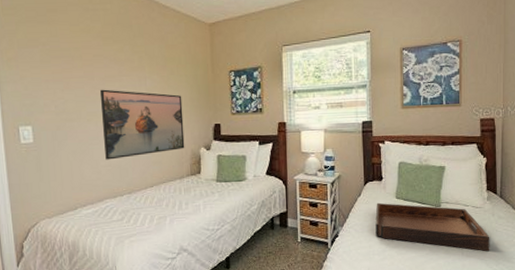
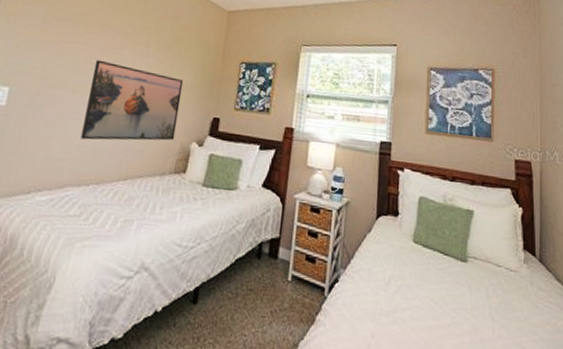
serving tray: present [375,202,490,252] -> none [385,244,528,335]

